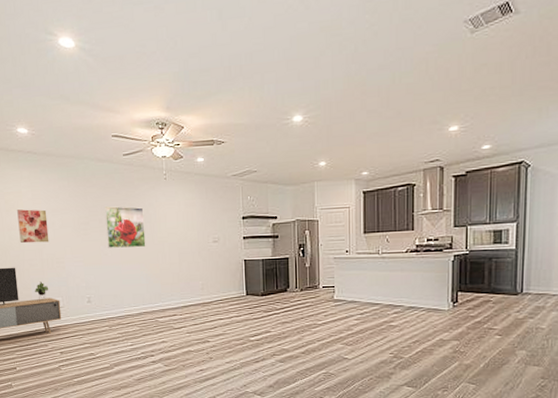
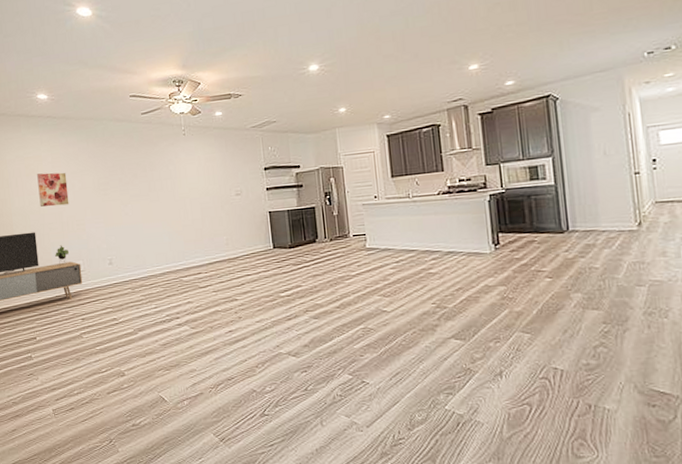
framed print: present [105,206,146,248] -> none [124,164,167,207]

